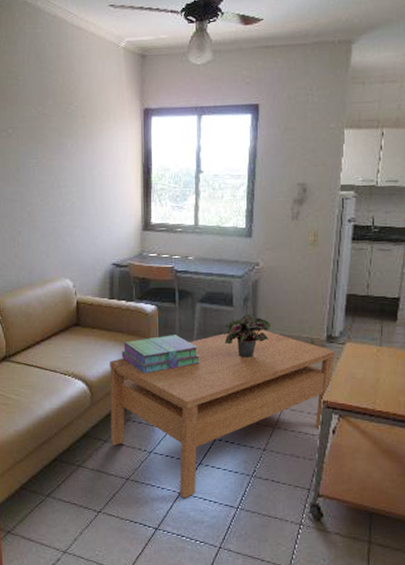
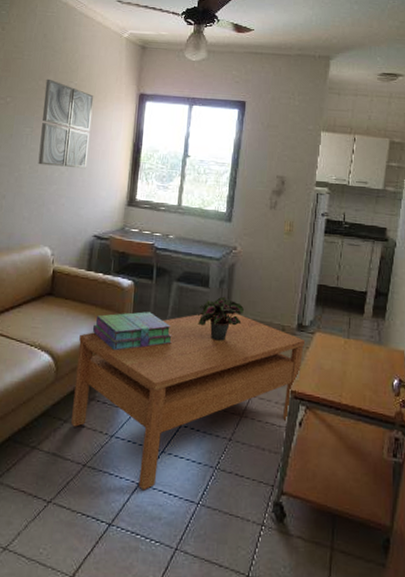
wall art: none [45,103,97,197] -> present [38,79,94,169]

